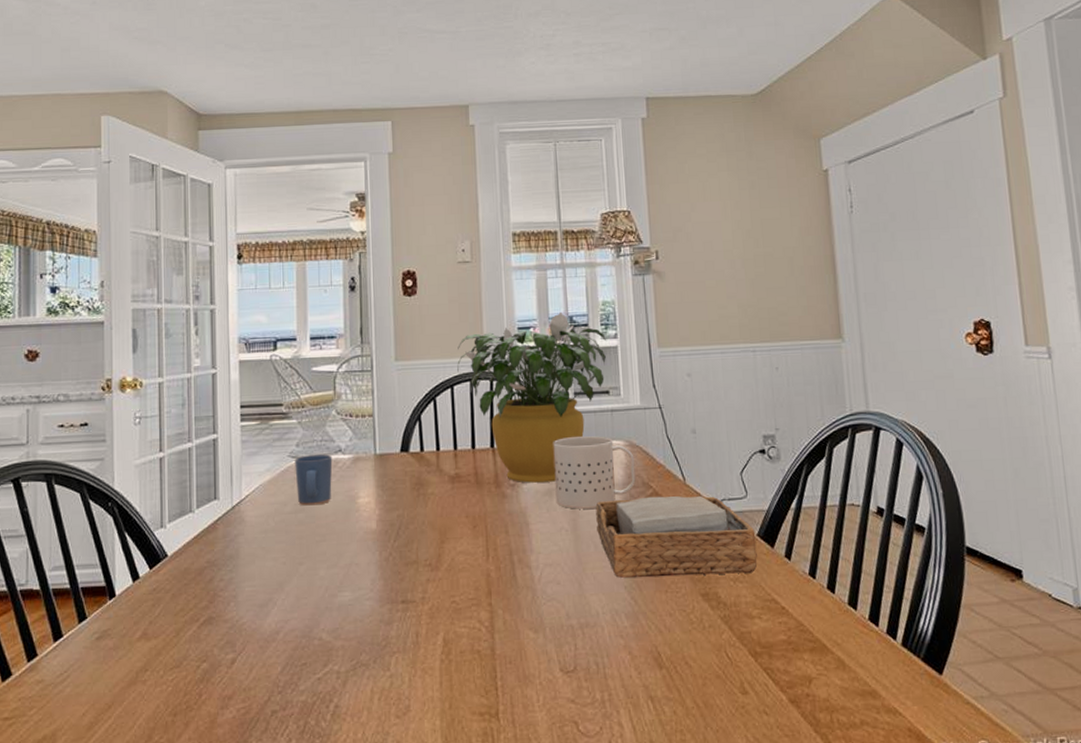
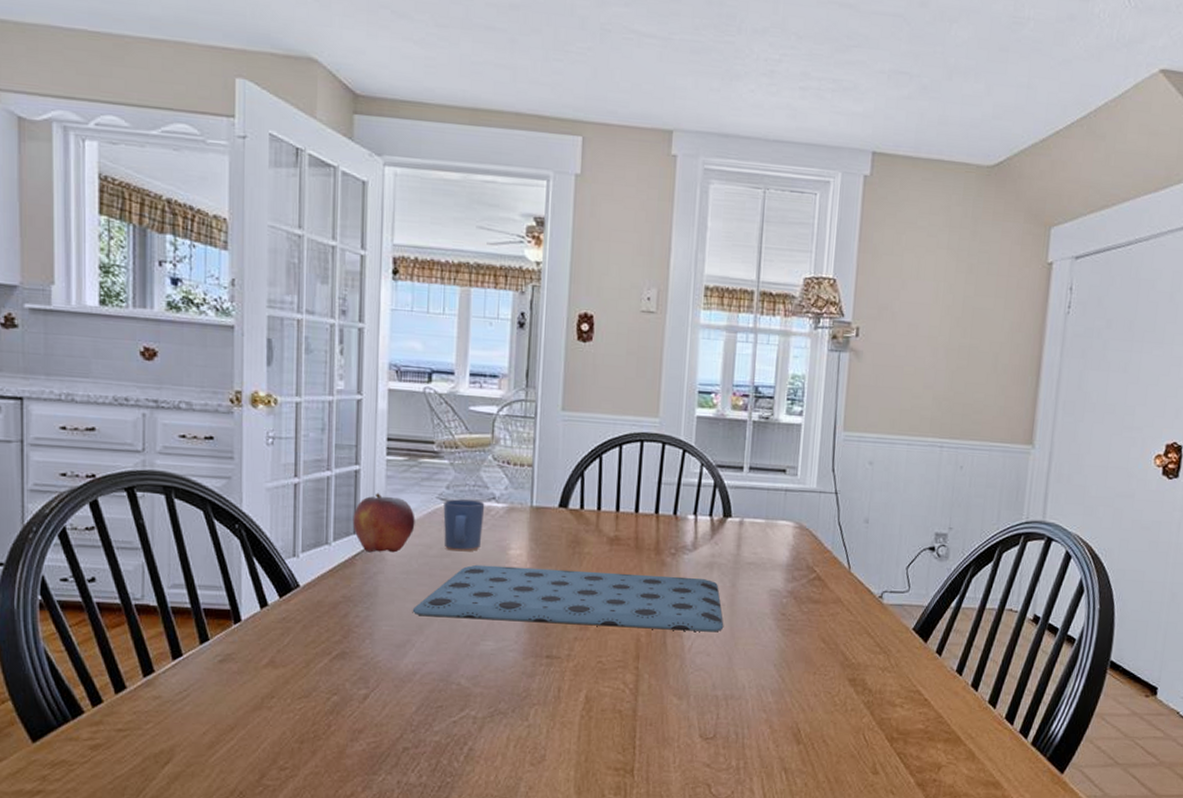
fruit: none [213,458,270,516] -> present [352,493,415,553]
placemat: none [272,507,570,573] -> present [412,564,724,632]
potted flower: present [457,311,606,483] -> none [628,380,790,555]
mug: present [553,436,636,509] -> none [716,512,803,586]
napkin holder: present [596,495,757,578] -> none [754,580,911,664]

